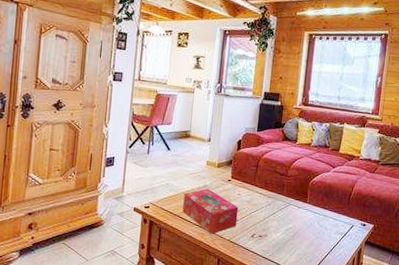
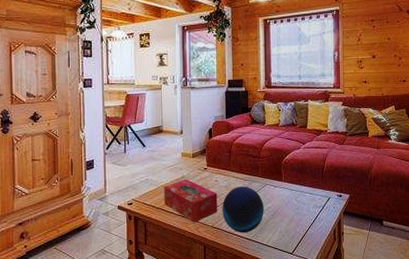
decorative orb: none [241,203,285,251] -> present [222,186,264,233]

